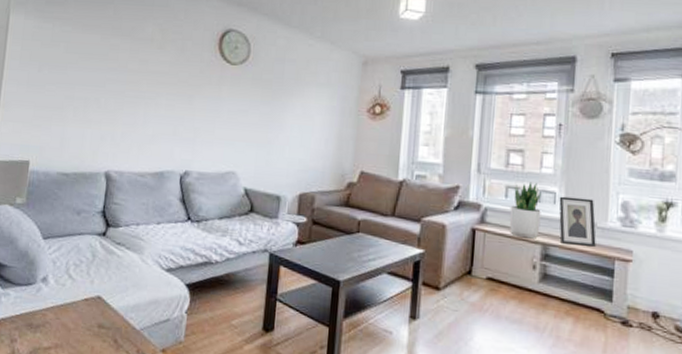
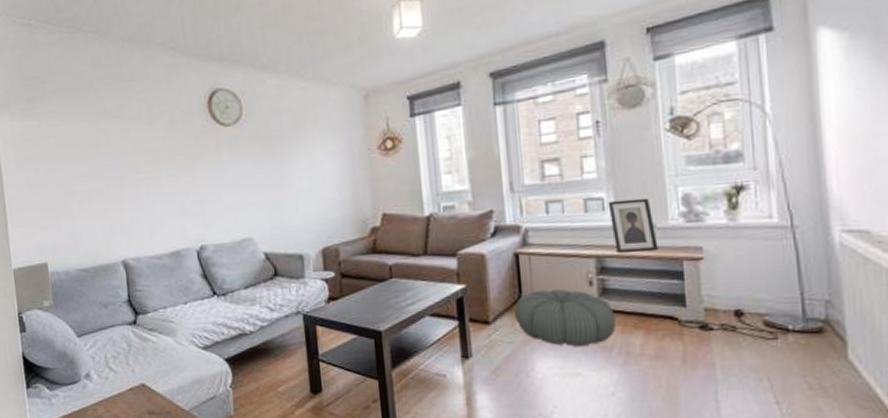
pouf: none [464,266,551,324] -> present [514,289,616,346]
planter: present [509,181,541,239] -> none [553,190,591,254]

